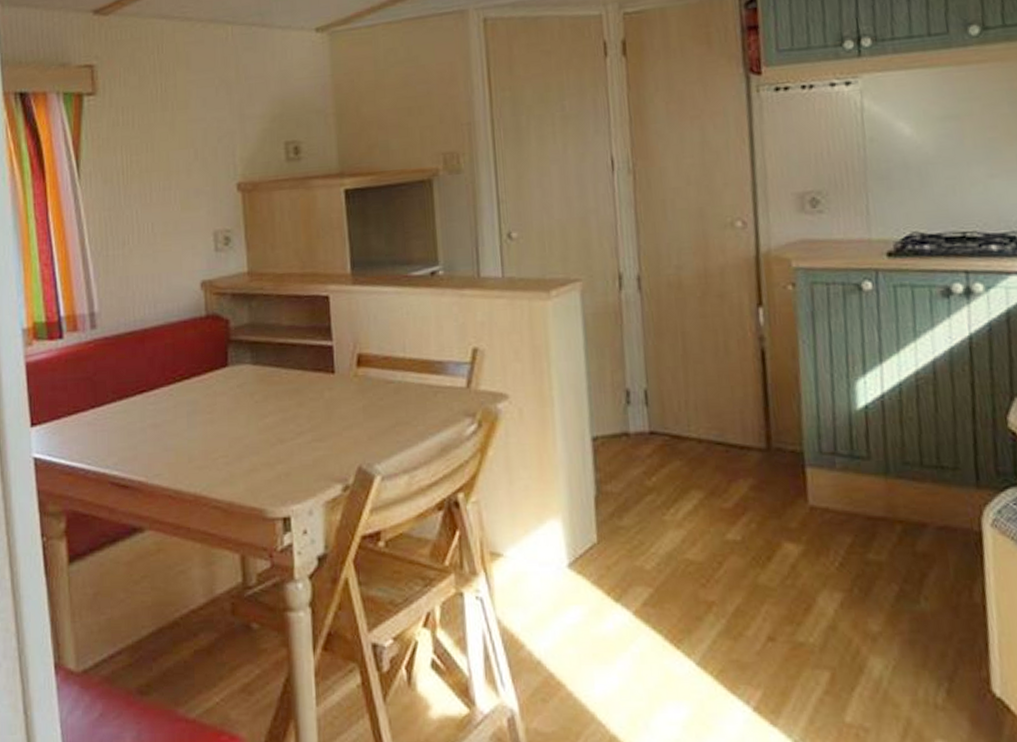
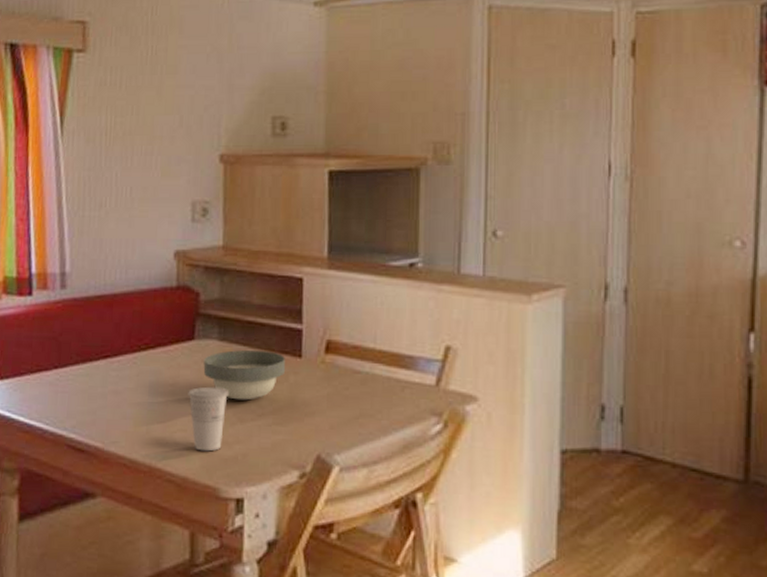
cup: none [226,410,266,475] -> present [188,386,228,452]
bowl: none [239,370,319,421] -> present [203,349,285,401]

